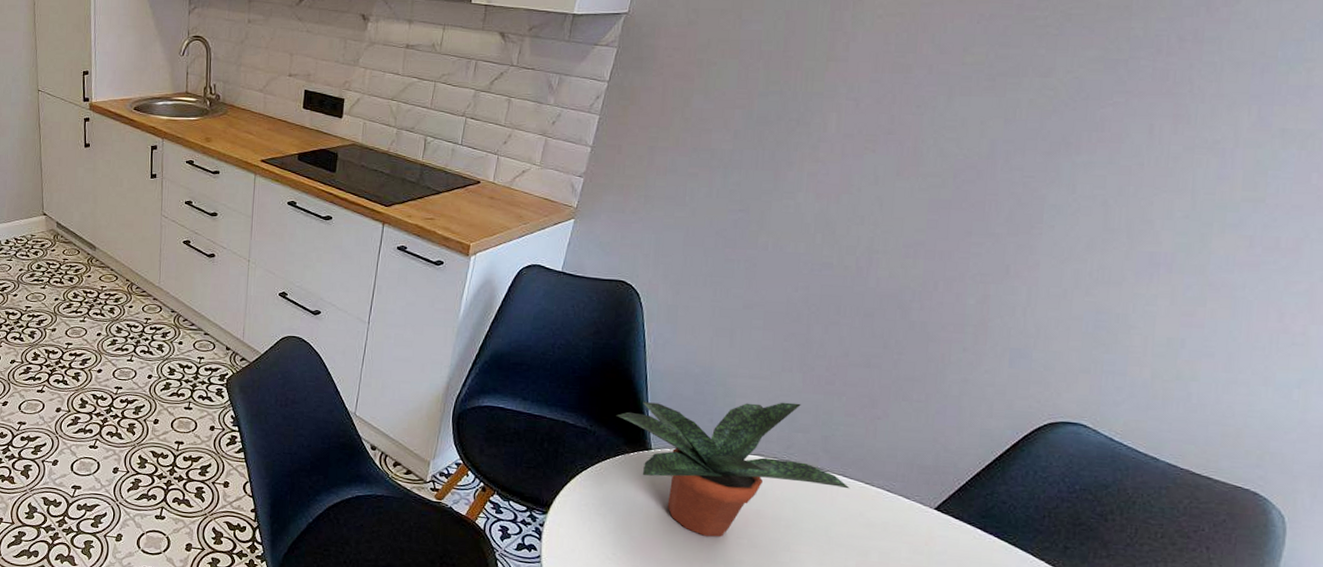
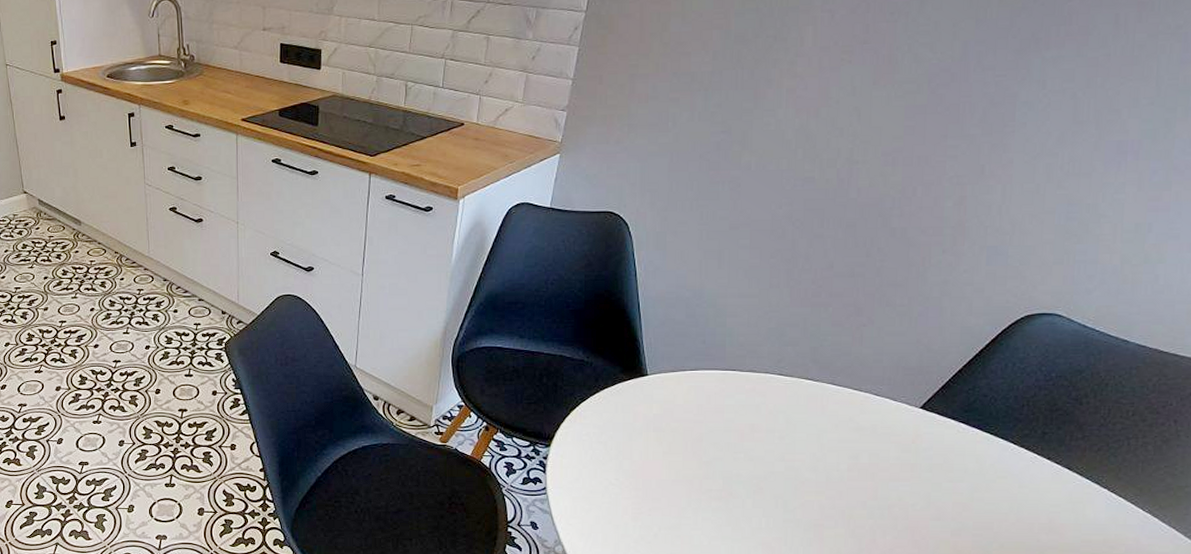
potted plant: present [616,402,850,537] -> none [611,317,839,454]

